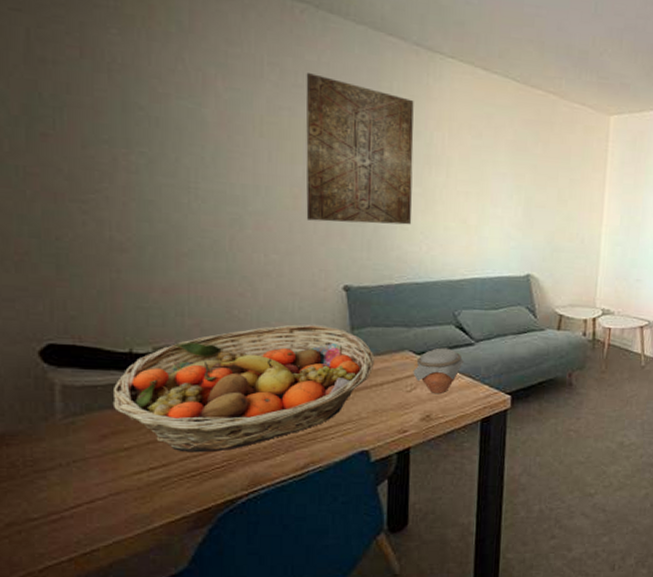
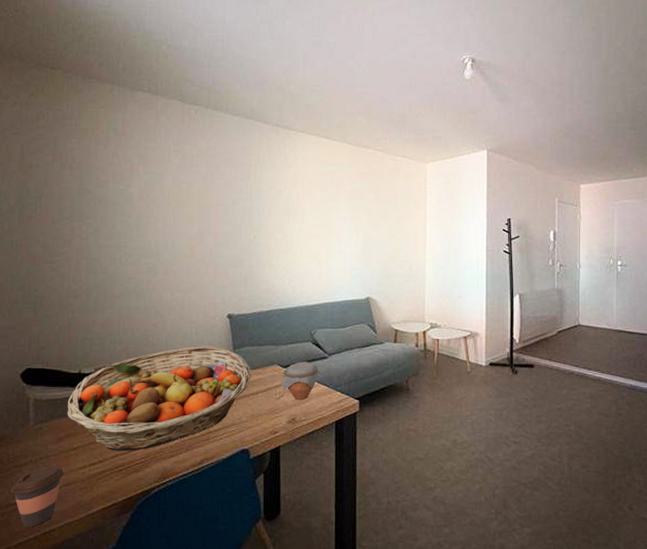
coffee cup: none [29,470,110,547] -> present [10,465,64,527]
wall art: present [306,73,414,225] -> none [199,155,277,265]

